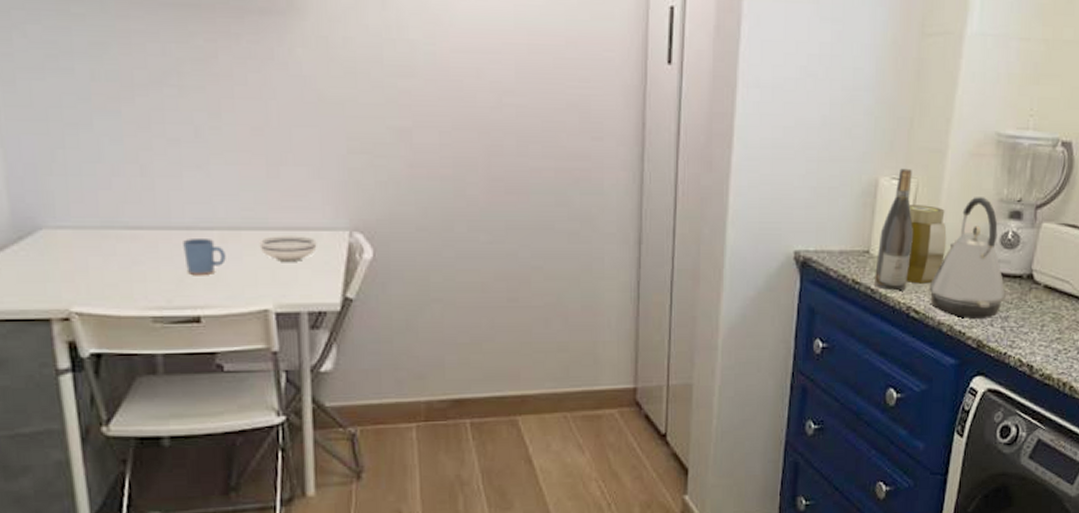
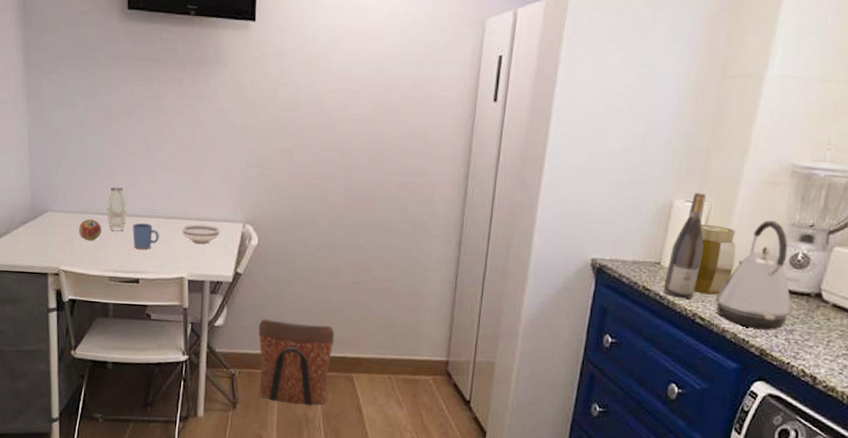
fruit: none [96,237,135,268] -> present [79,219,102,241]
vase: none [138,189,172,252] -> present [107,187,127,232]
shopping bag: none [384,356,489,463] -> present [258,318,335,405]

